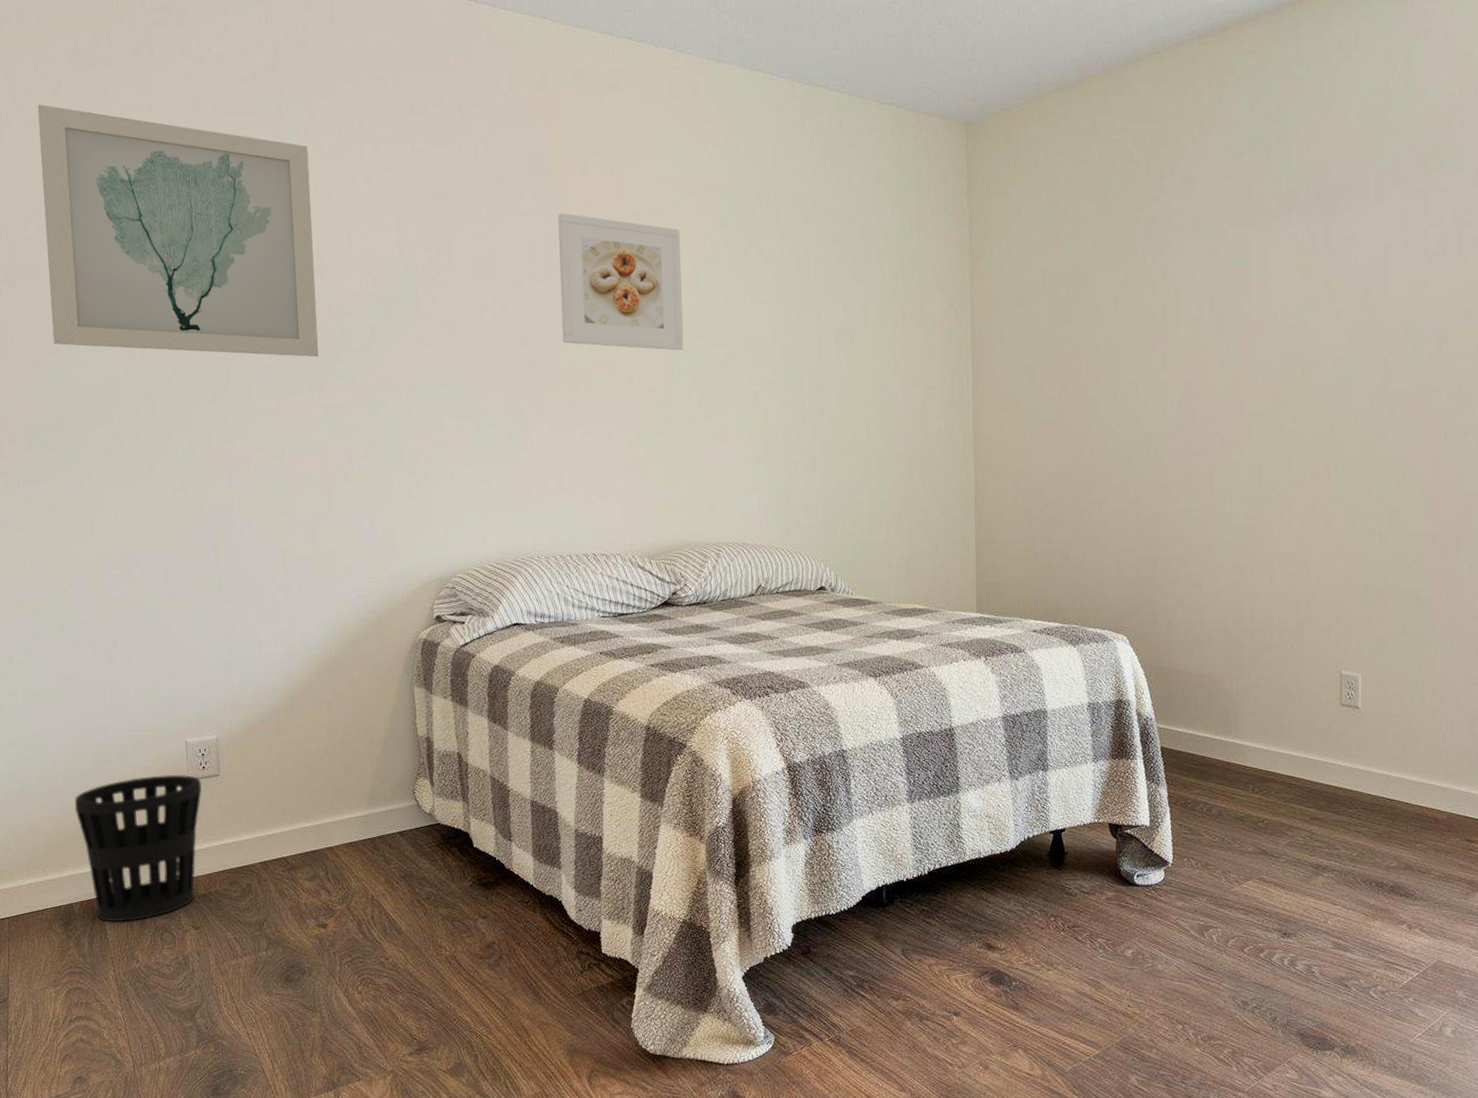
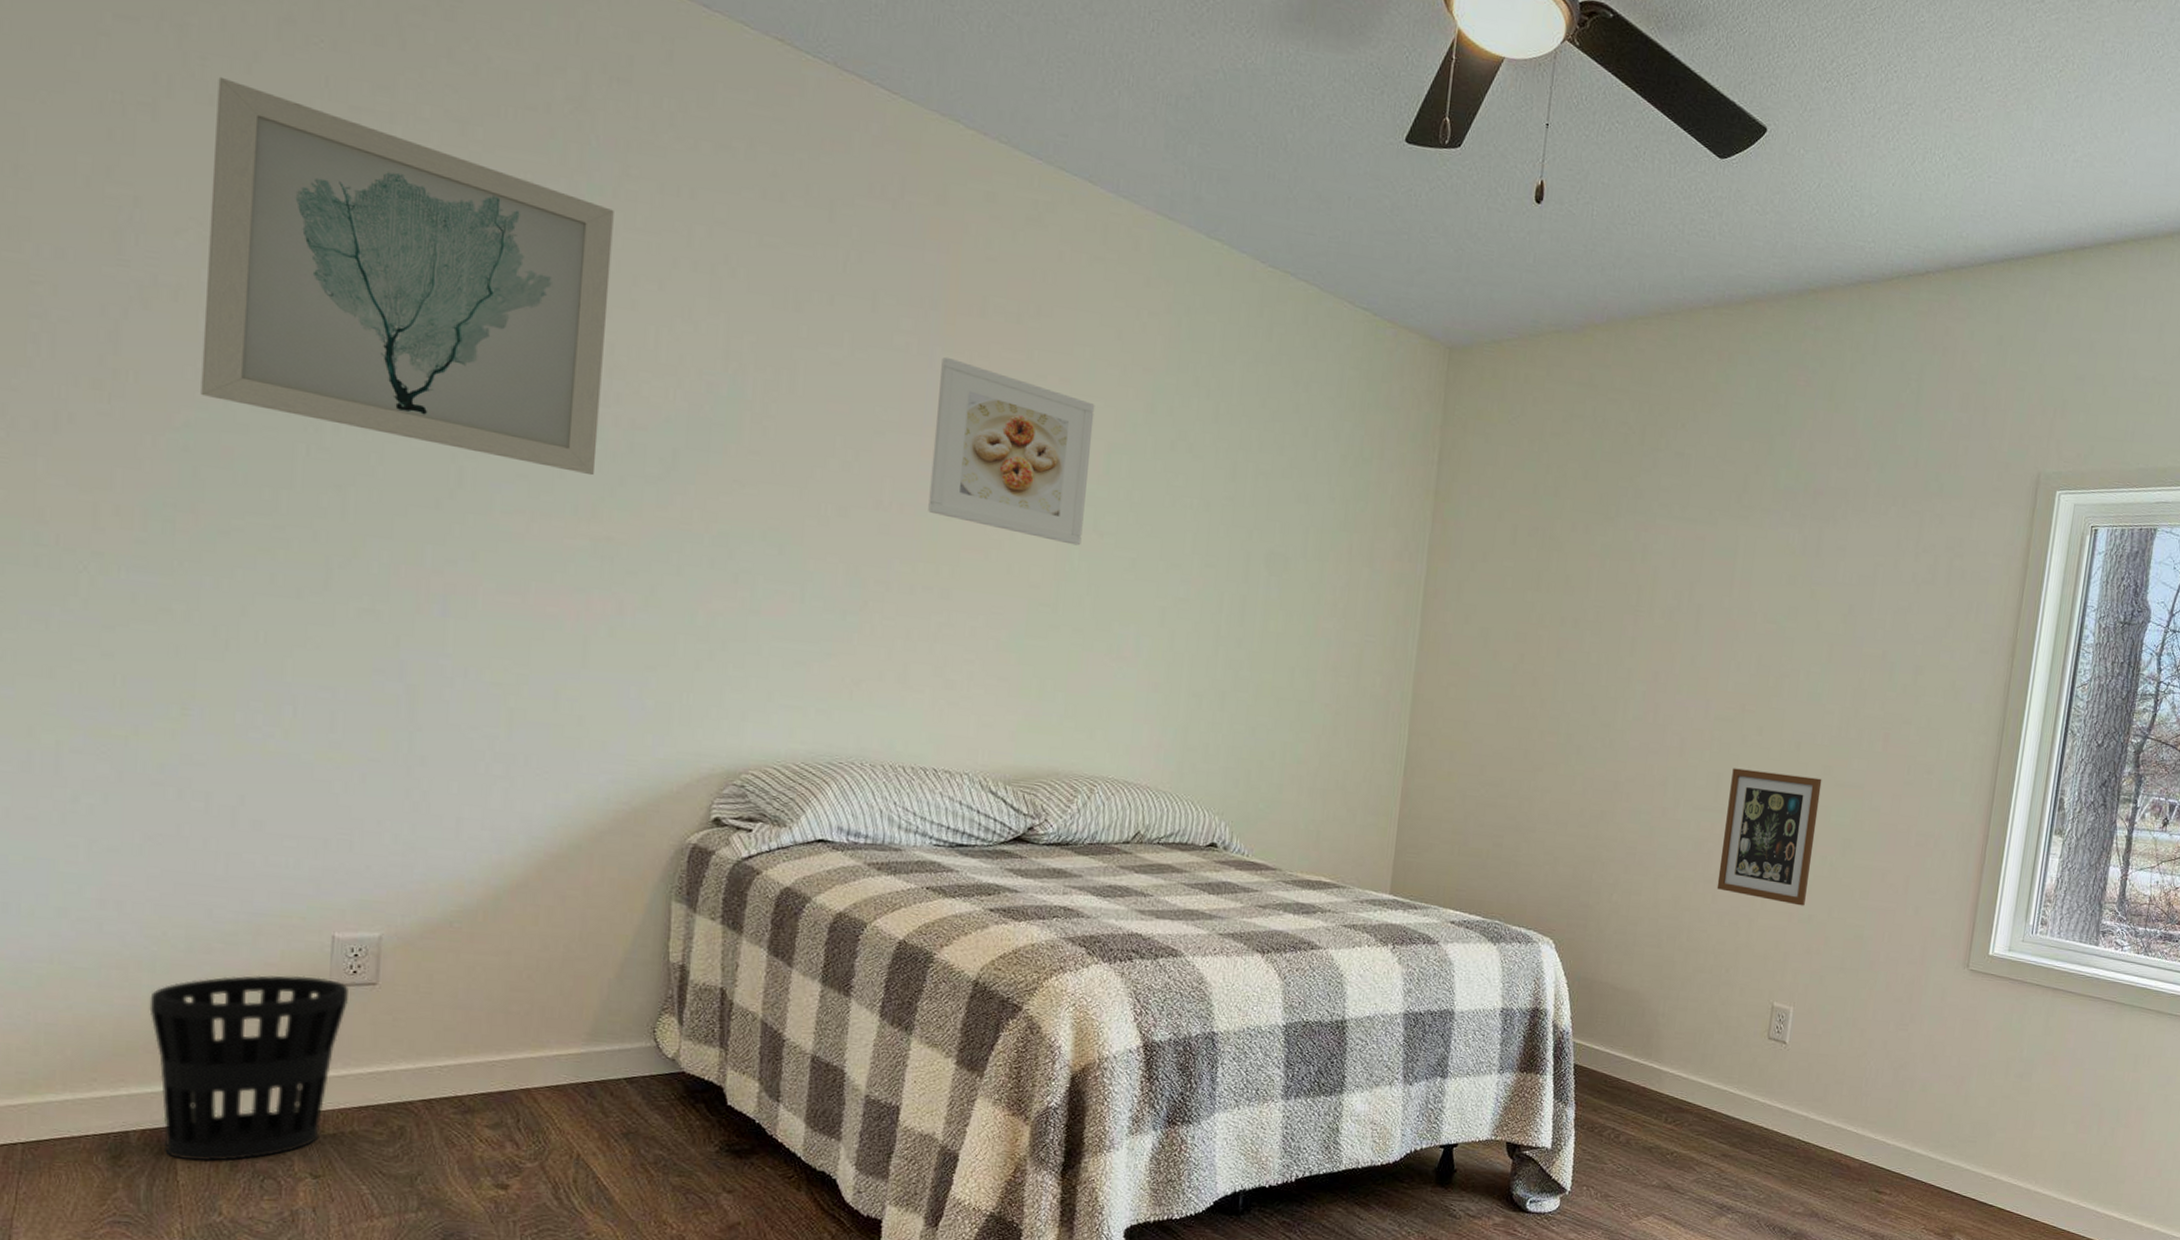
picture frame: none [1272,456,1361,578] -> present [1717,768,1822,906]

